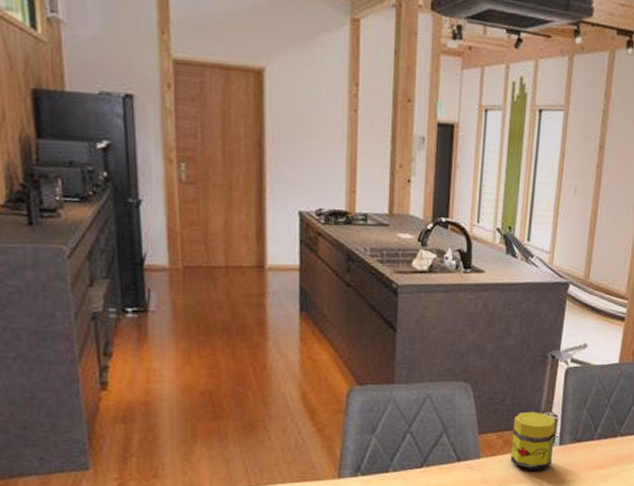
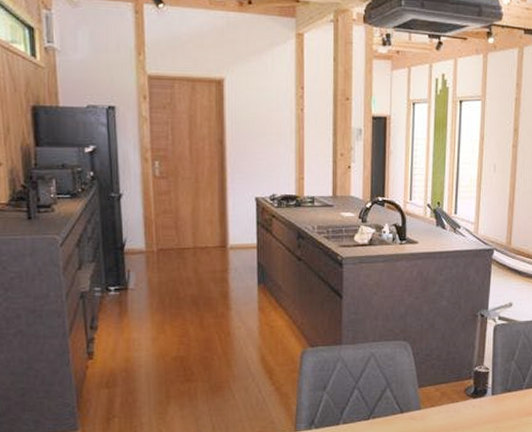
jar: present [510,411,556,471] -> none [448,365,487,420]

